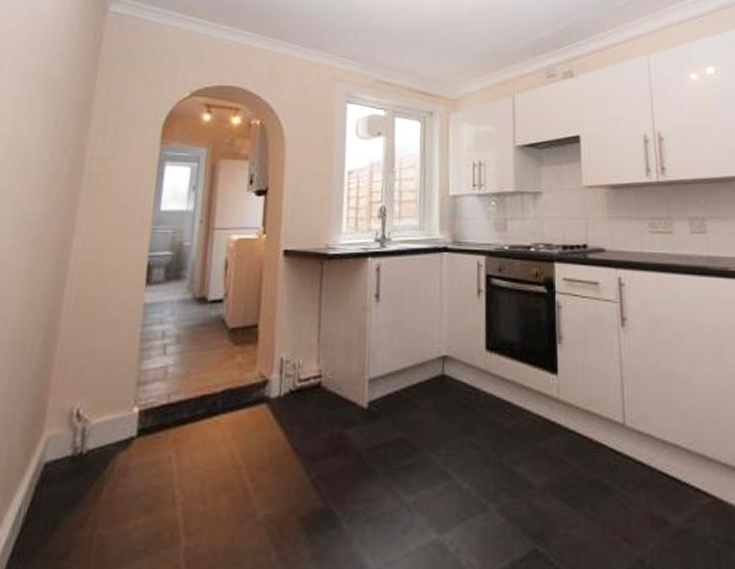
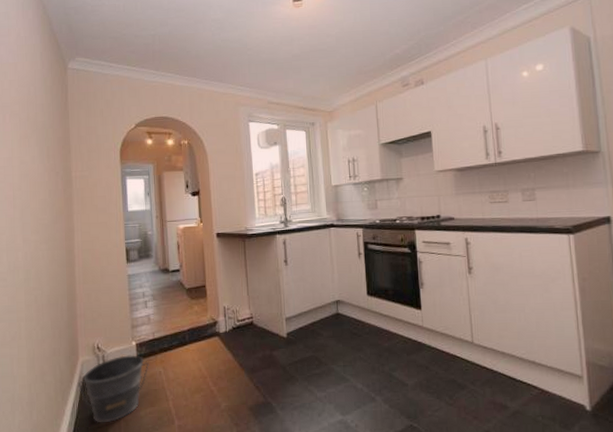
bucket: none [34,428,155,542] -> present [78,355,149,423]

